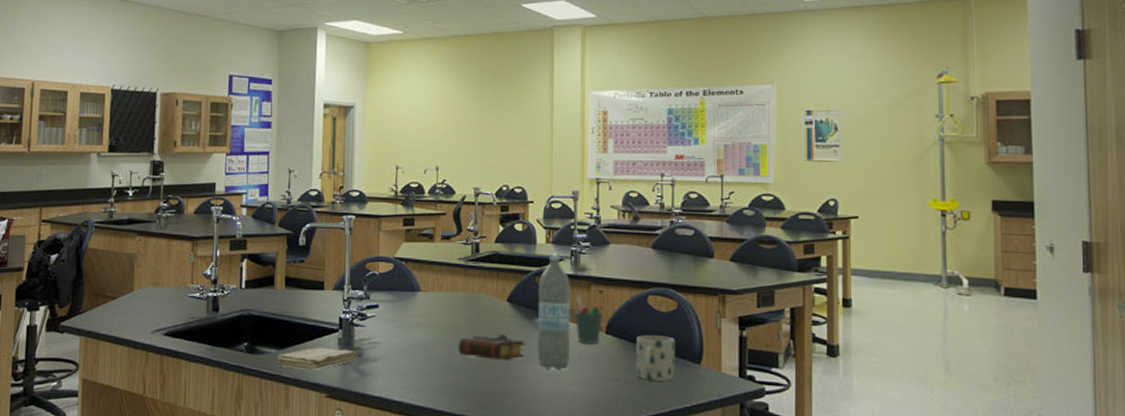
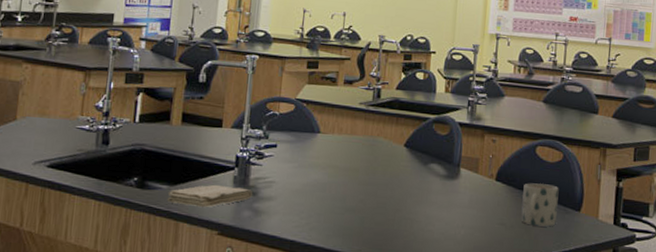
book: present [458,333,526,360] -> none [353,177,420,203]
water bottle: present [536,253,571,371] -> none [430,102,466,214]
pen holder: present [574,295,604,343] -> none [467,143,495,189]

